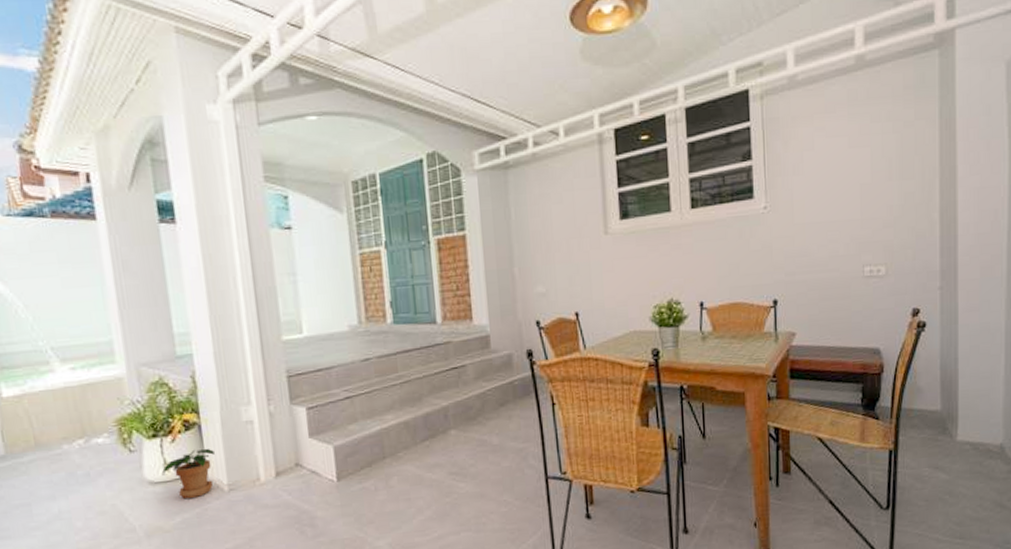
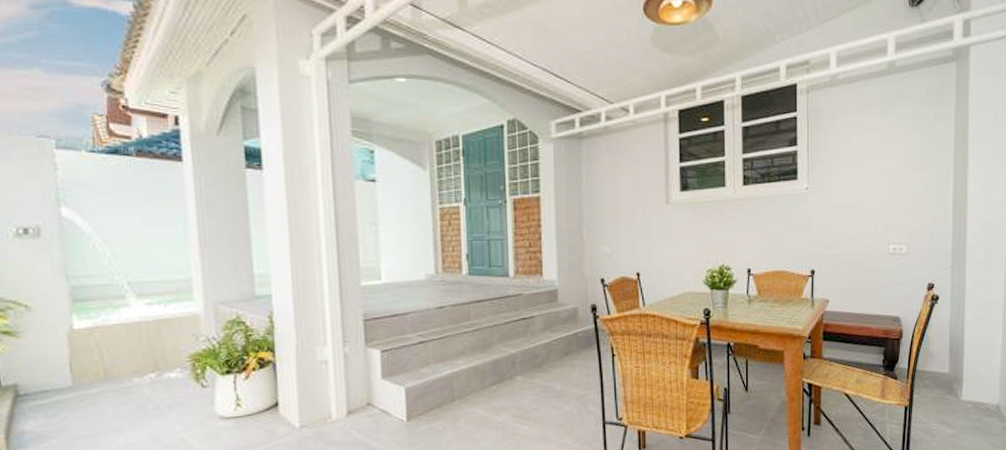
potted plant: present [162,448,214,499] -> none [234,385,288,435]

